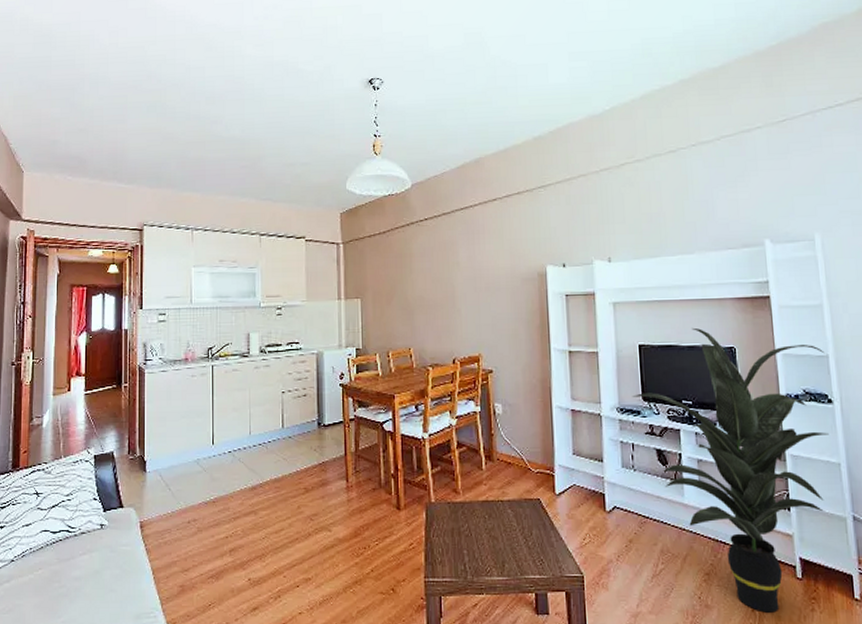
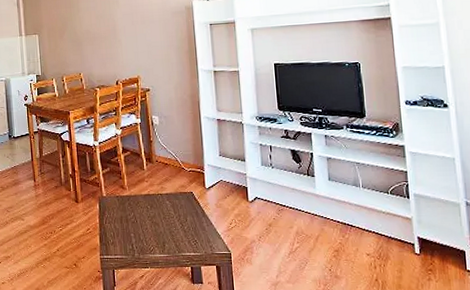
indoor plant: present [632,327,829,613] -> none [269,47,444,282]

